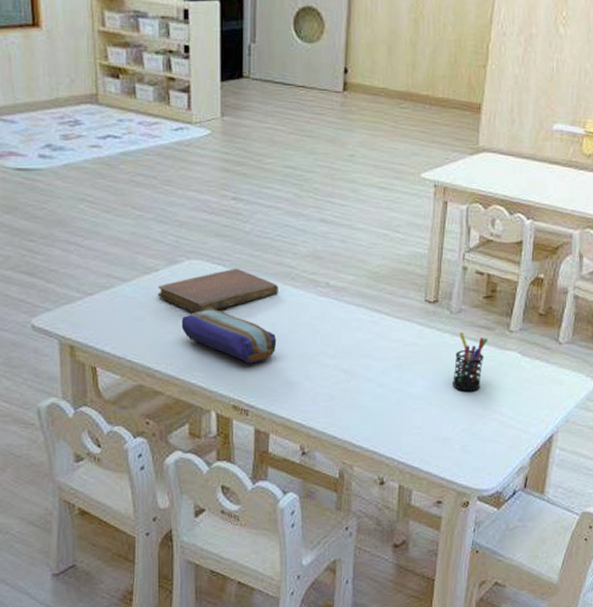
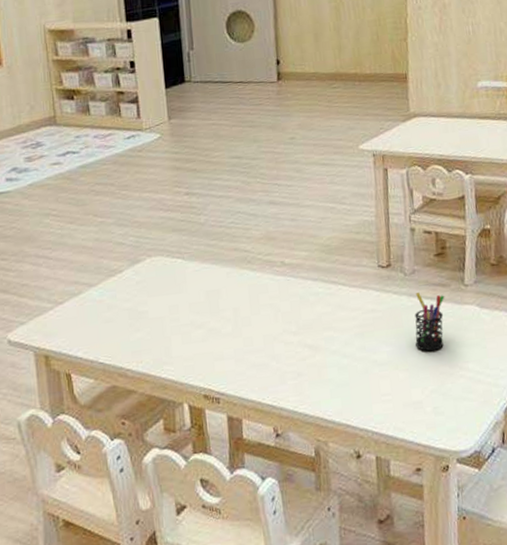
notebook: present [157,268,278,314] -> none [123,259,237,309]
pencil case: present [181,309,277,364] -> none [147,301,241,351]

